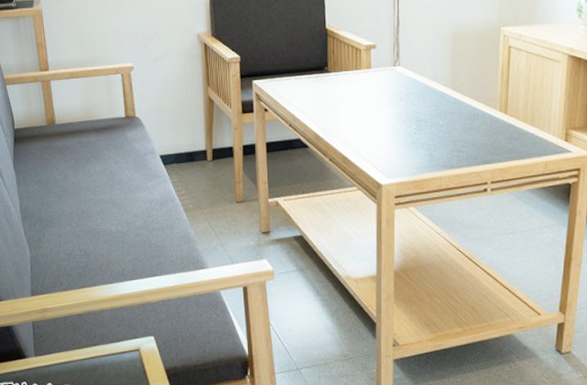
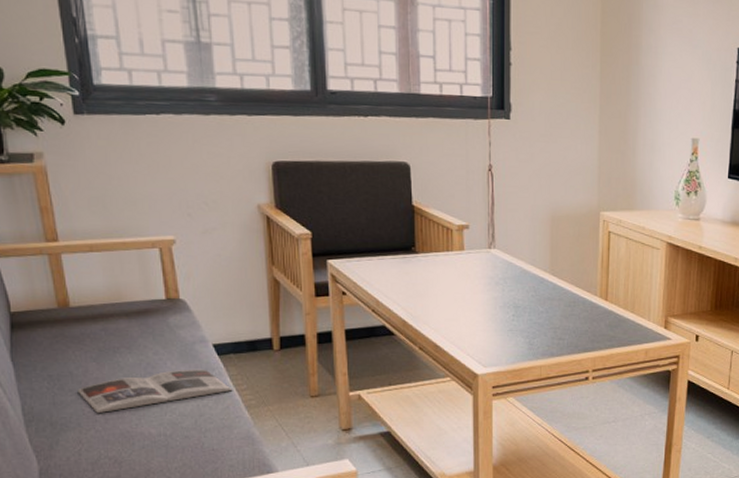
magazine: none [59,176,174,213] -> present [77,369,233,414]

